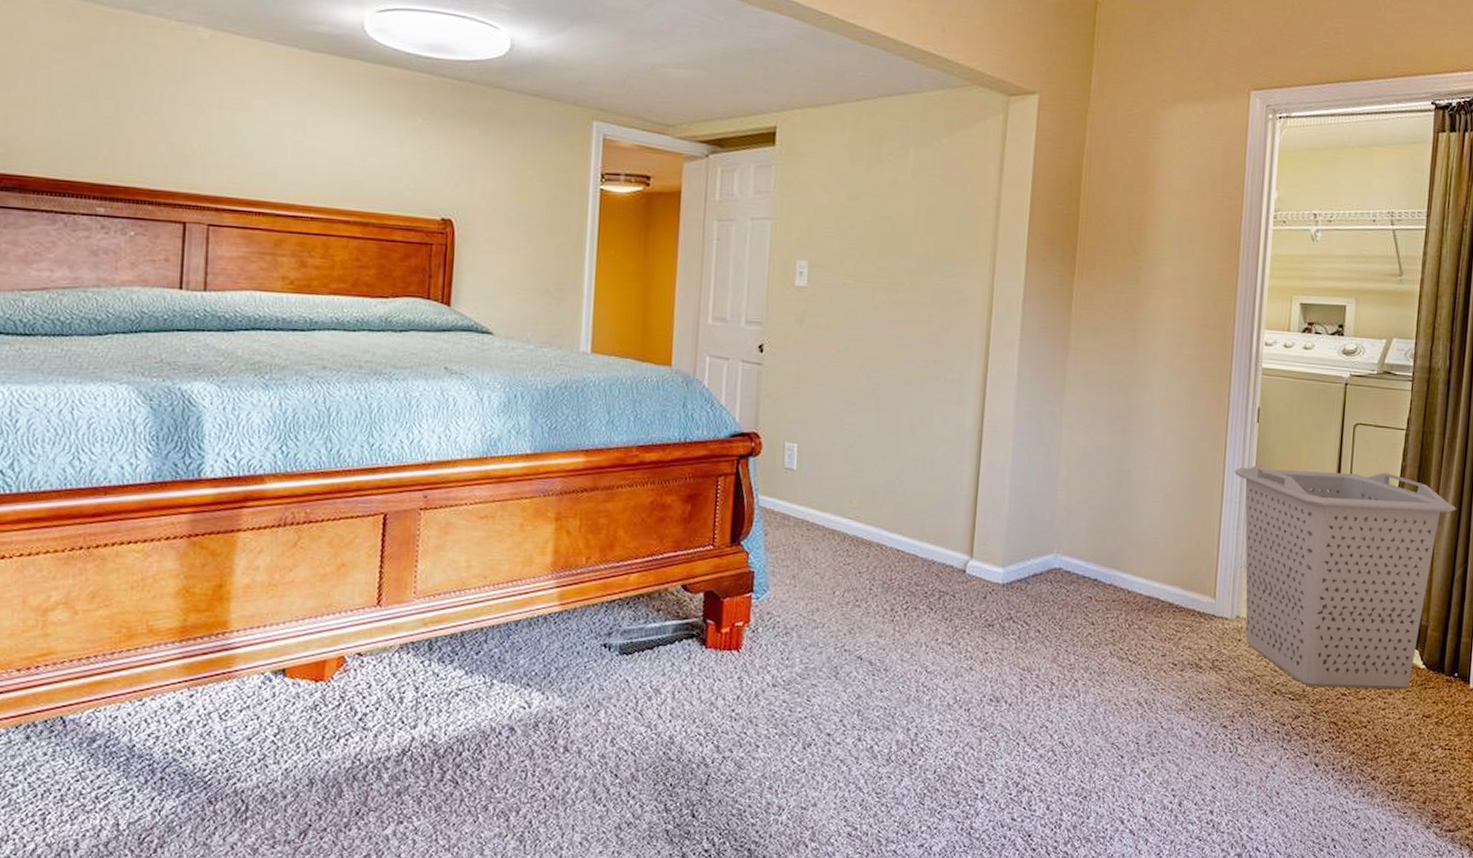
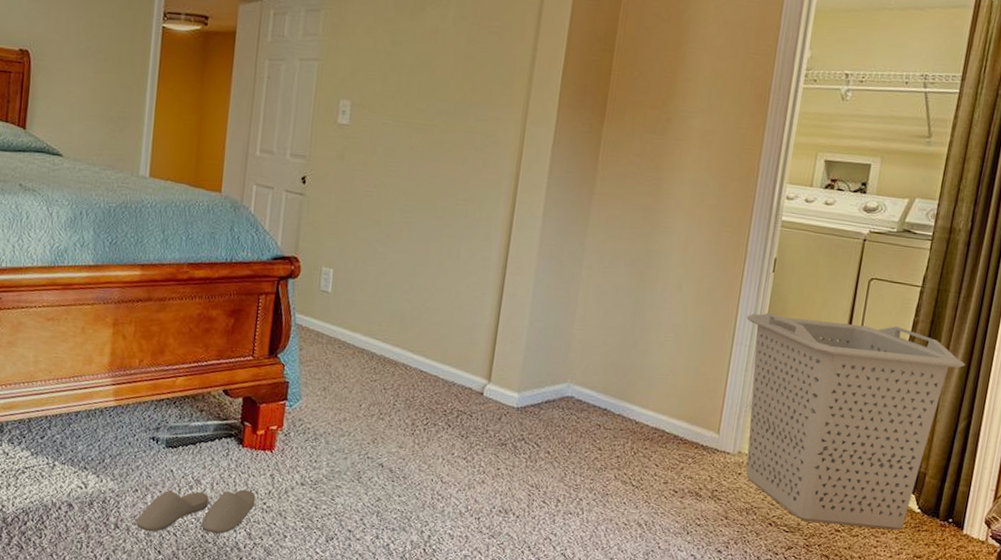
slippers: none [588,696,723,753] -> present [136,489,256,534]

